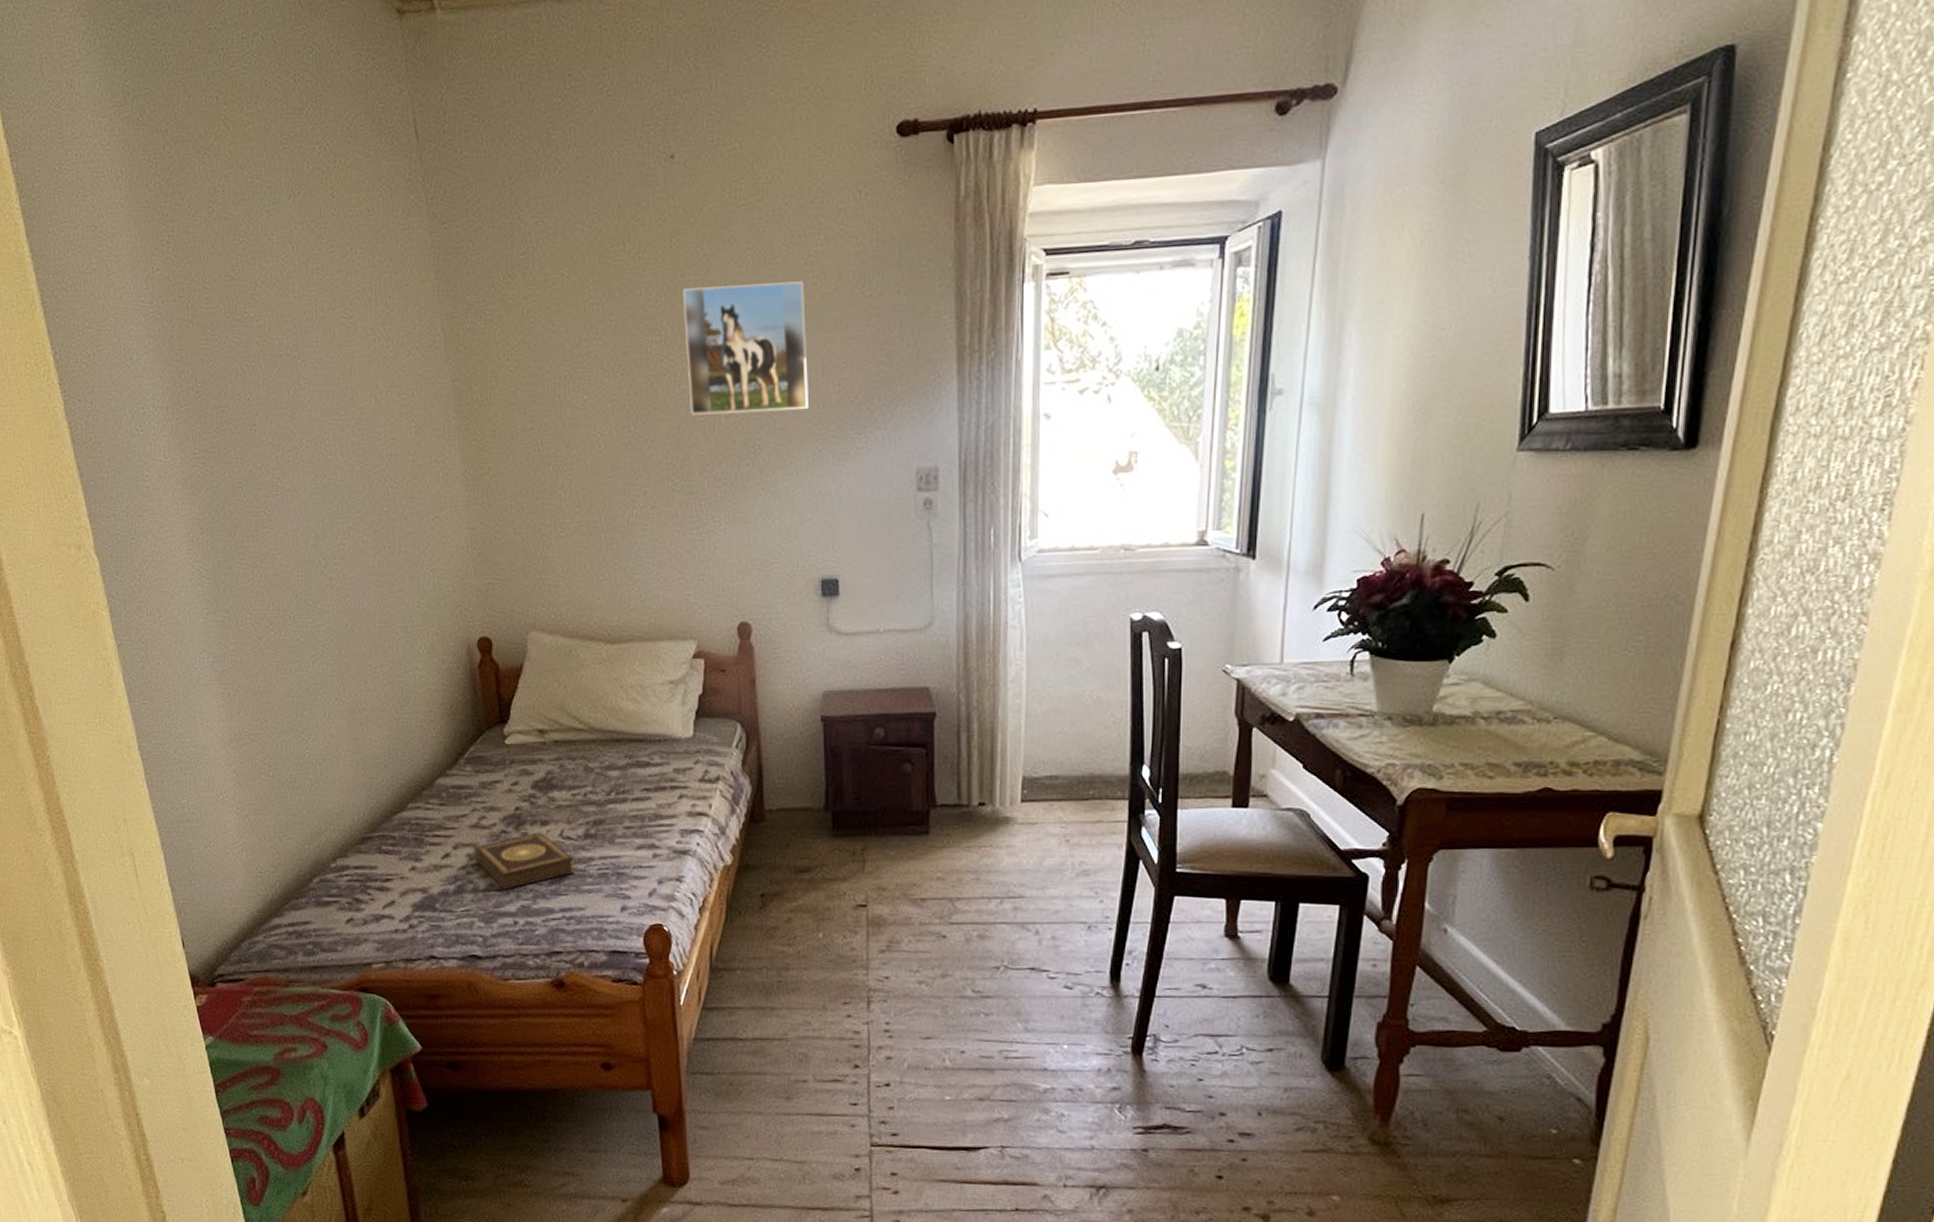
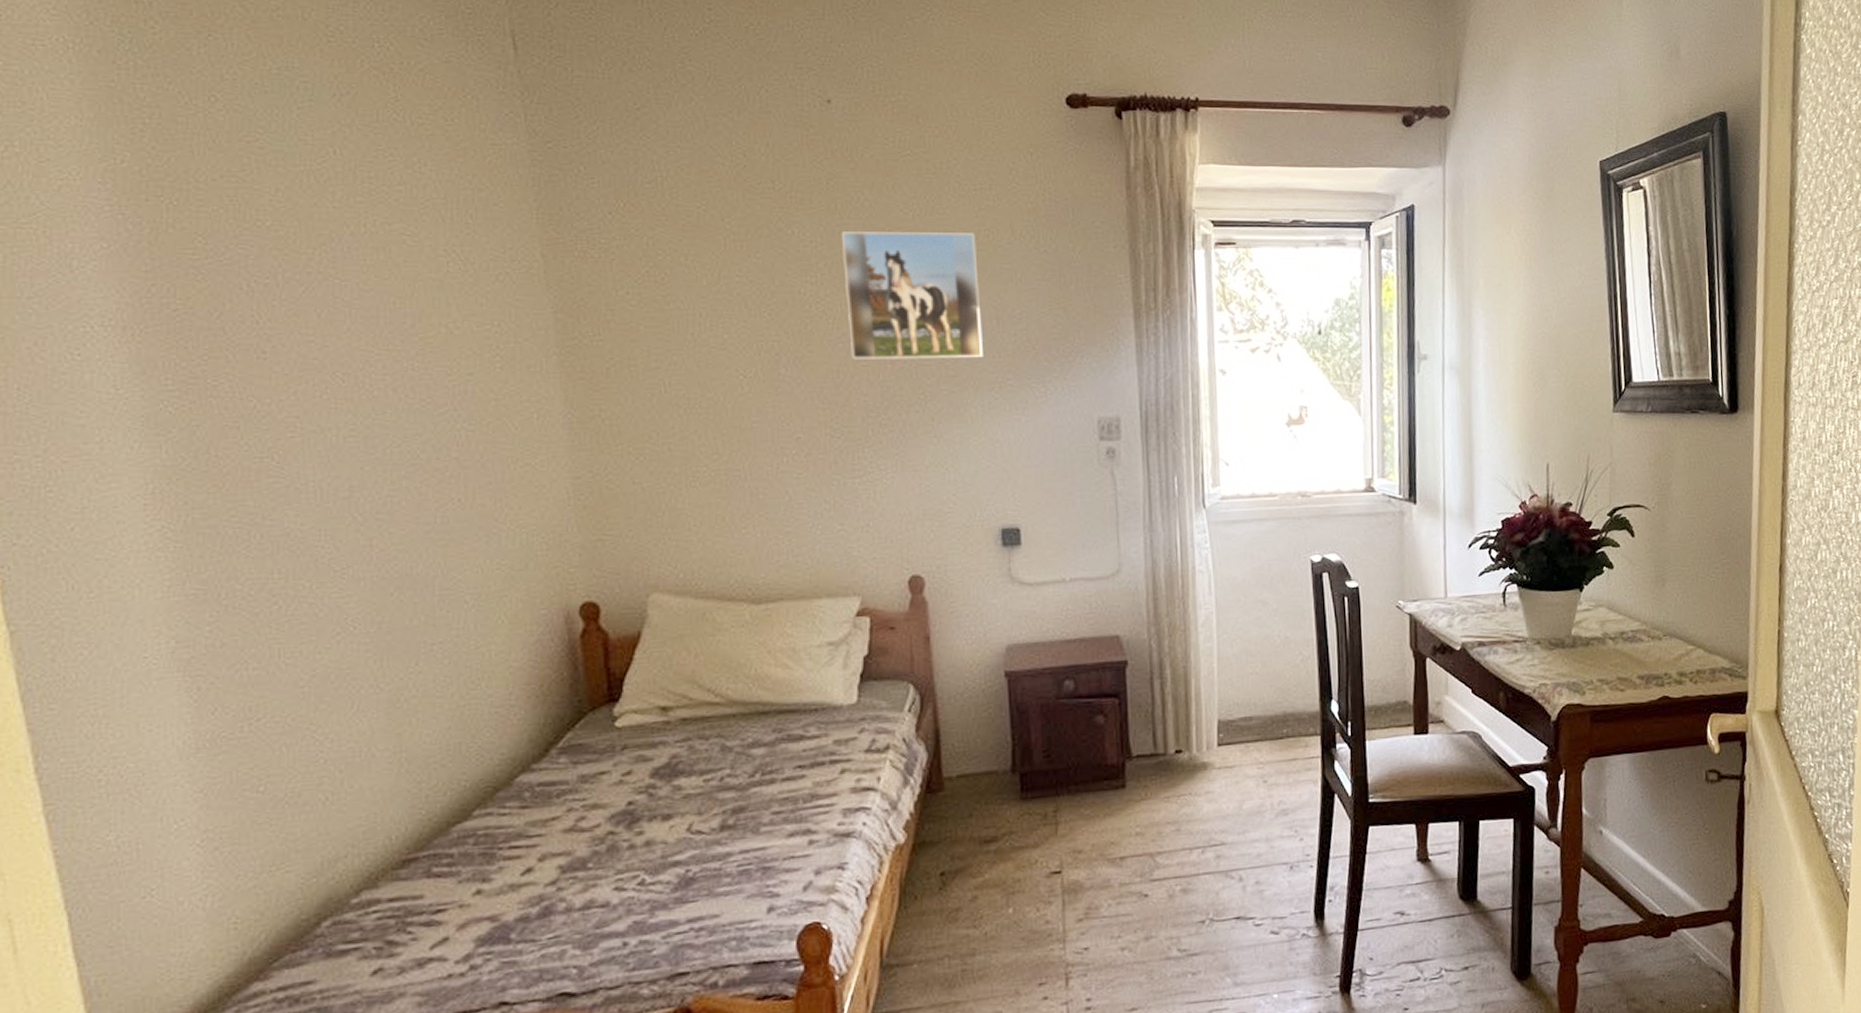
book: present [473,832,574,891] -> none [567,829,706,906]

